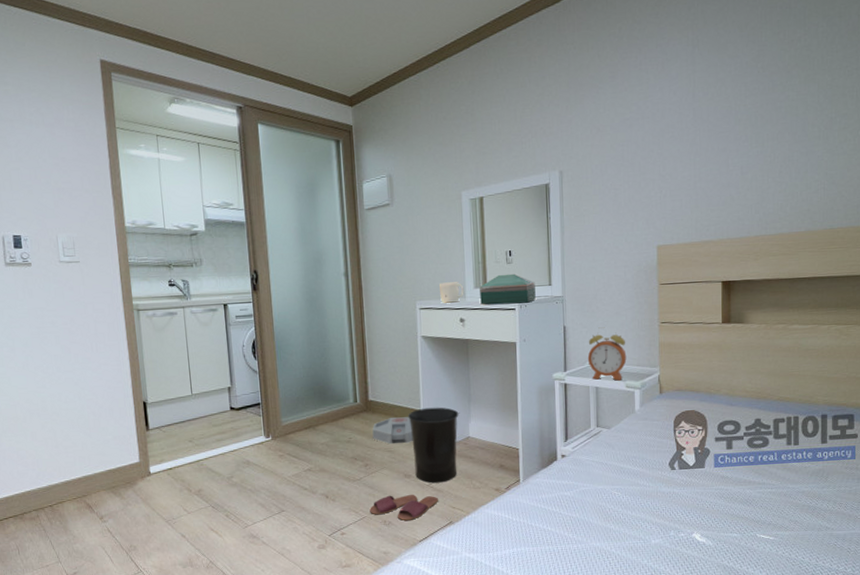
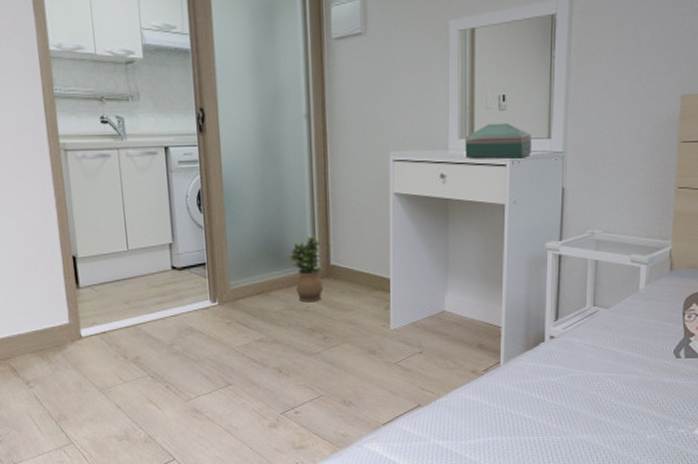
potted plant: none [332,376,363,435] -> present [288,236,324,303]
slippers: present [370,494,439,521] -> none [328,372,407,401]
robot vacuum: present [372,417,413,445] -> none [333,285,380,316]
waste bin: present [408,407,459,483] -> none [375,275,434,360]
mug: present [439,282,464,303] -> none [418,130,447,155]
alarm clock: present [587,327,627,381] -> none [587,190,634,254]

